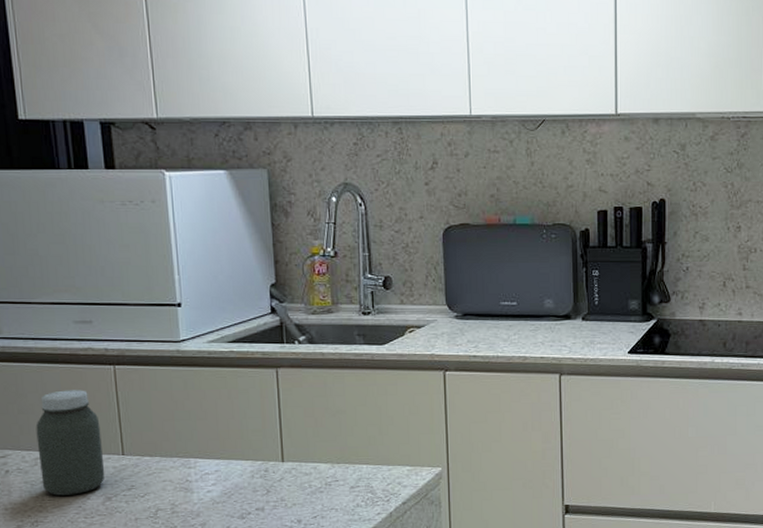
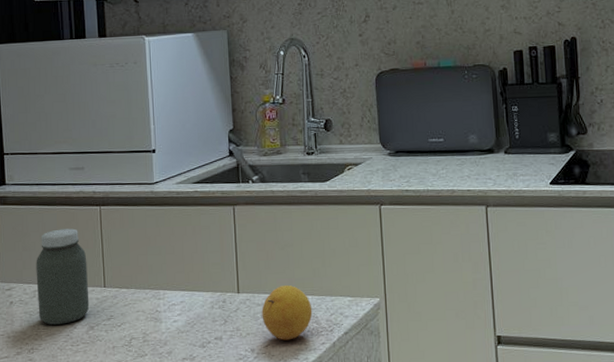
fruit: none [309,454,367,511] -> present [261,285,313,340]

